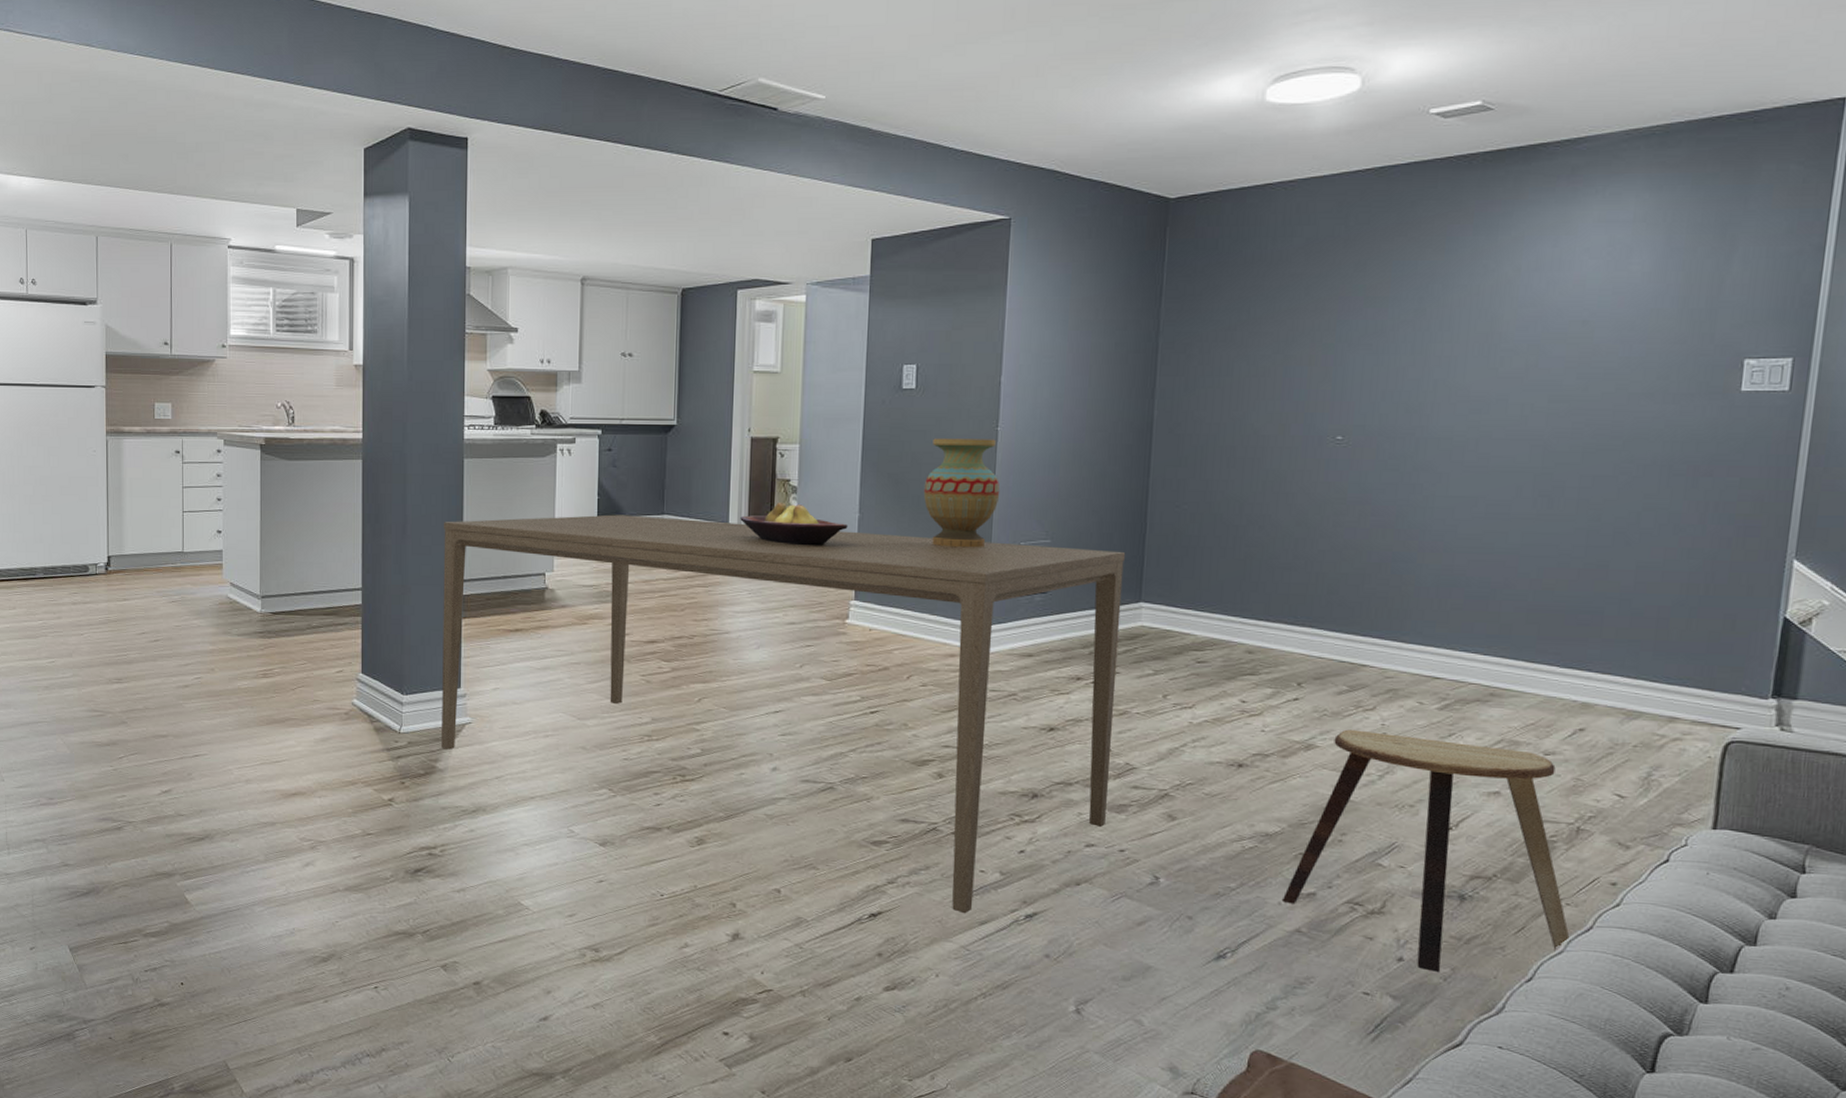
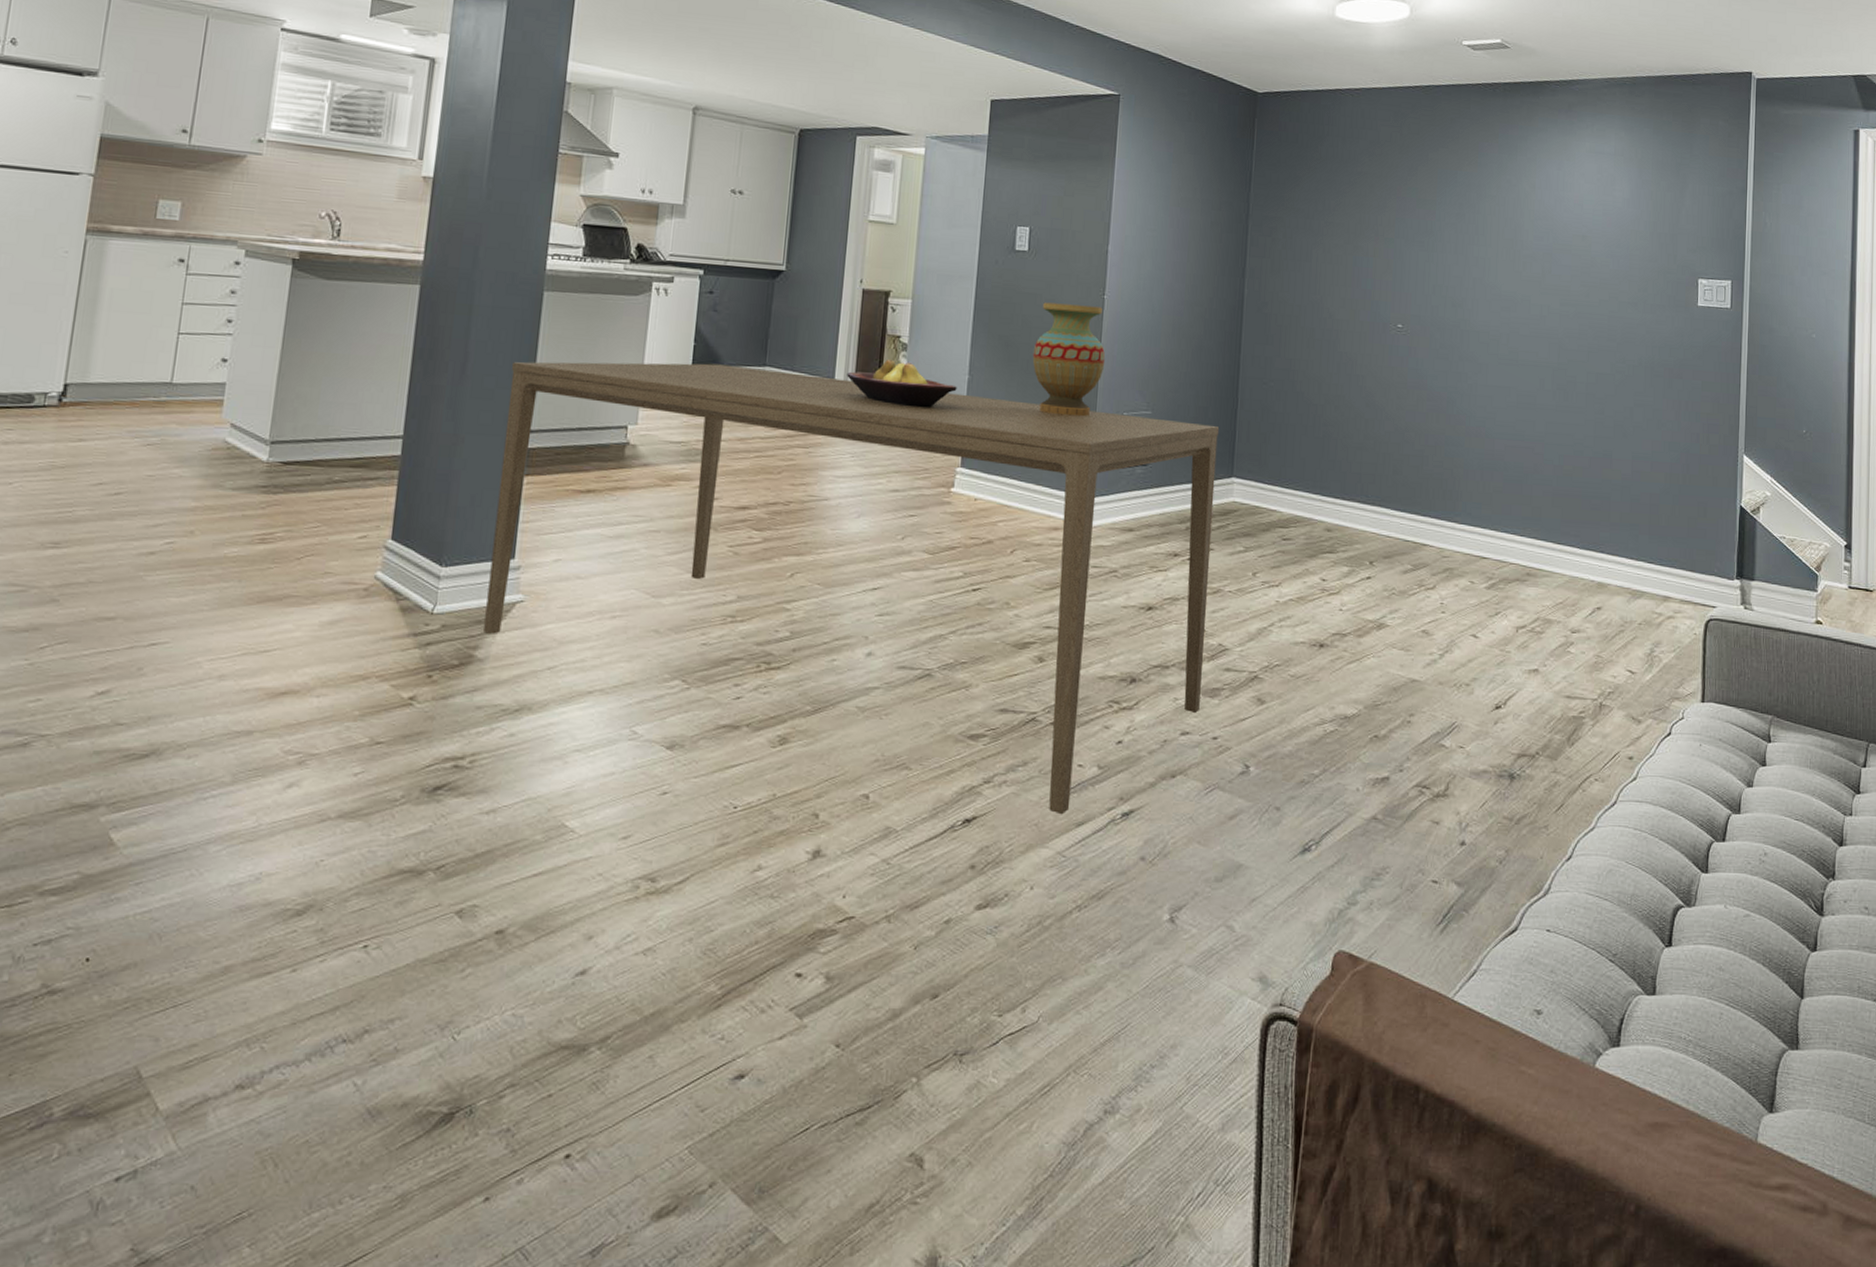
stool: present [1281,729,1571,972] -> none [1359,608,1600,855]

